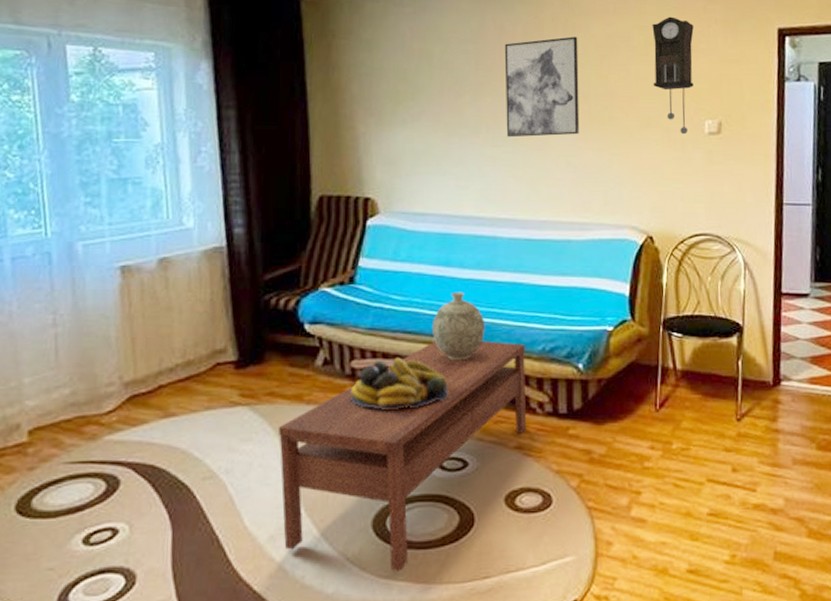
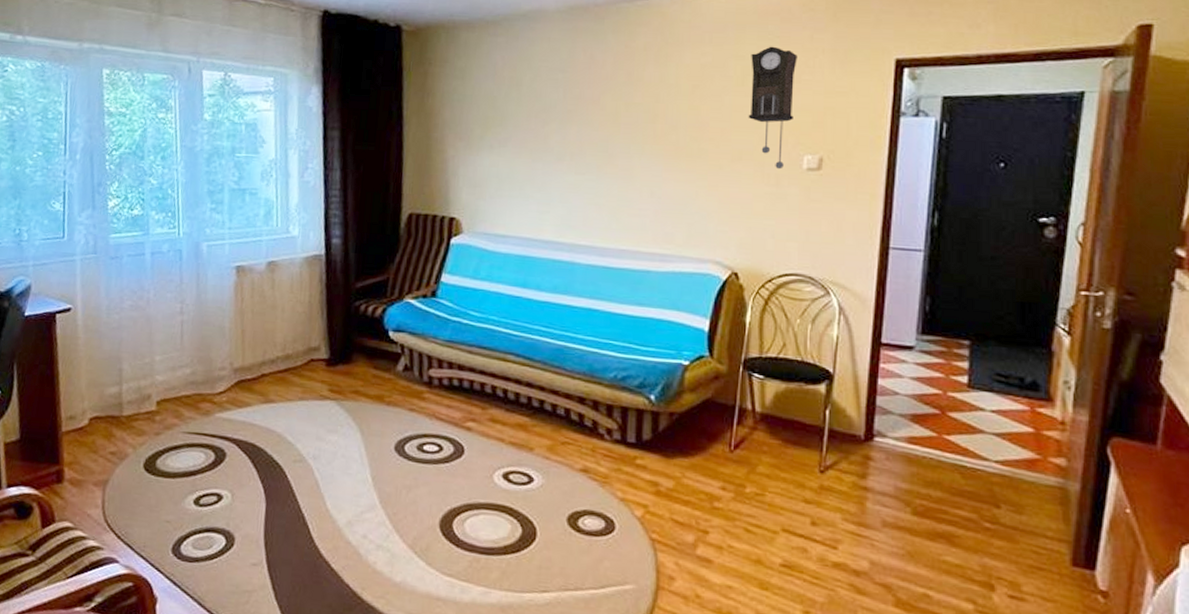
coffee table: present [279,341,527,573] -> none [360,358,597,573]
fruit bowl: present [351,357,448,410] -> none [427,370,518,420]
decorative vase: present [431,291,485,361] -> none [506,313,559,380]
wall art: present [504,36,580,138] -> none [590,66,670,166]

